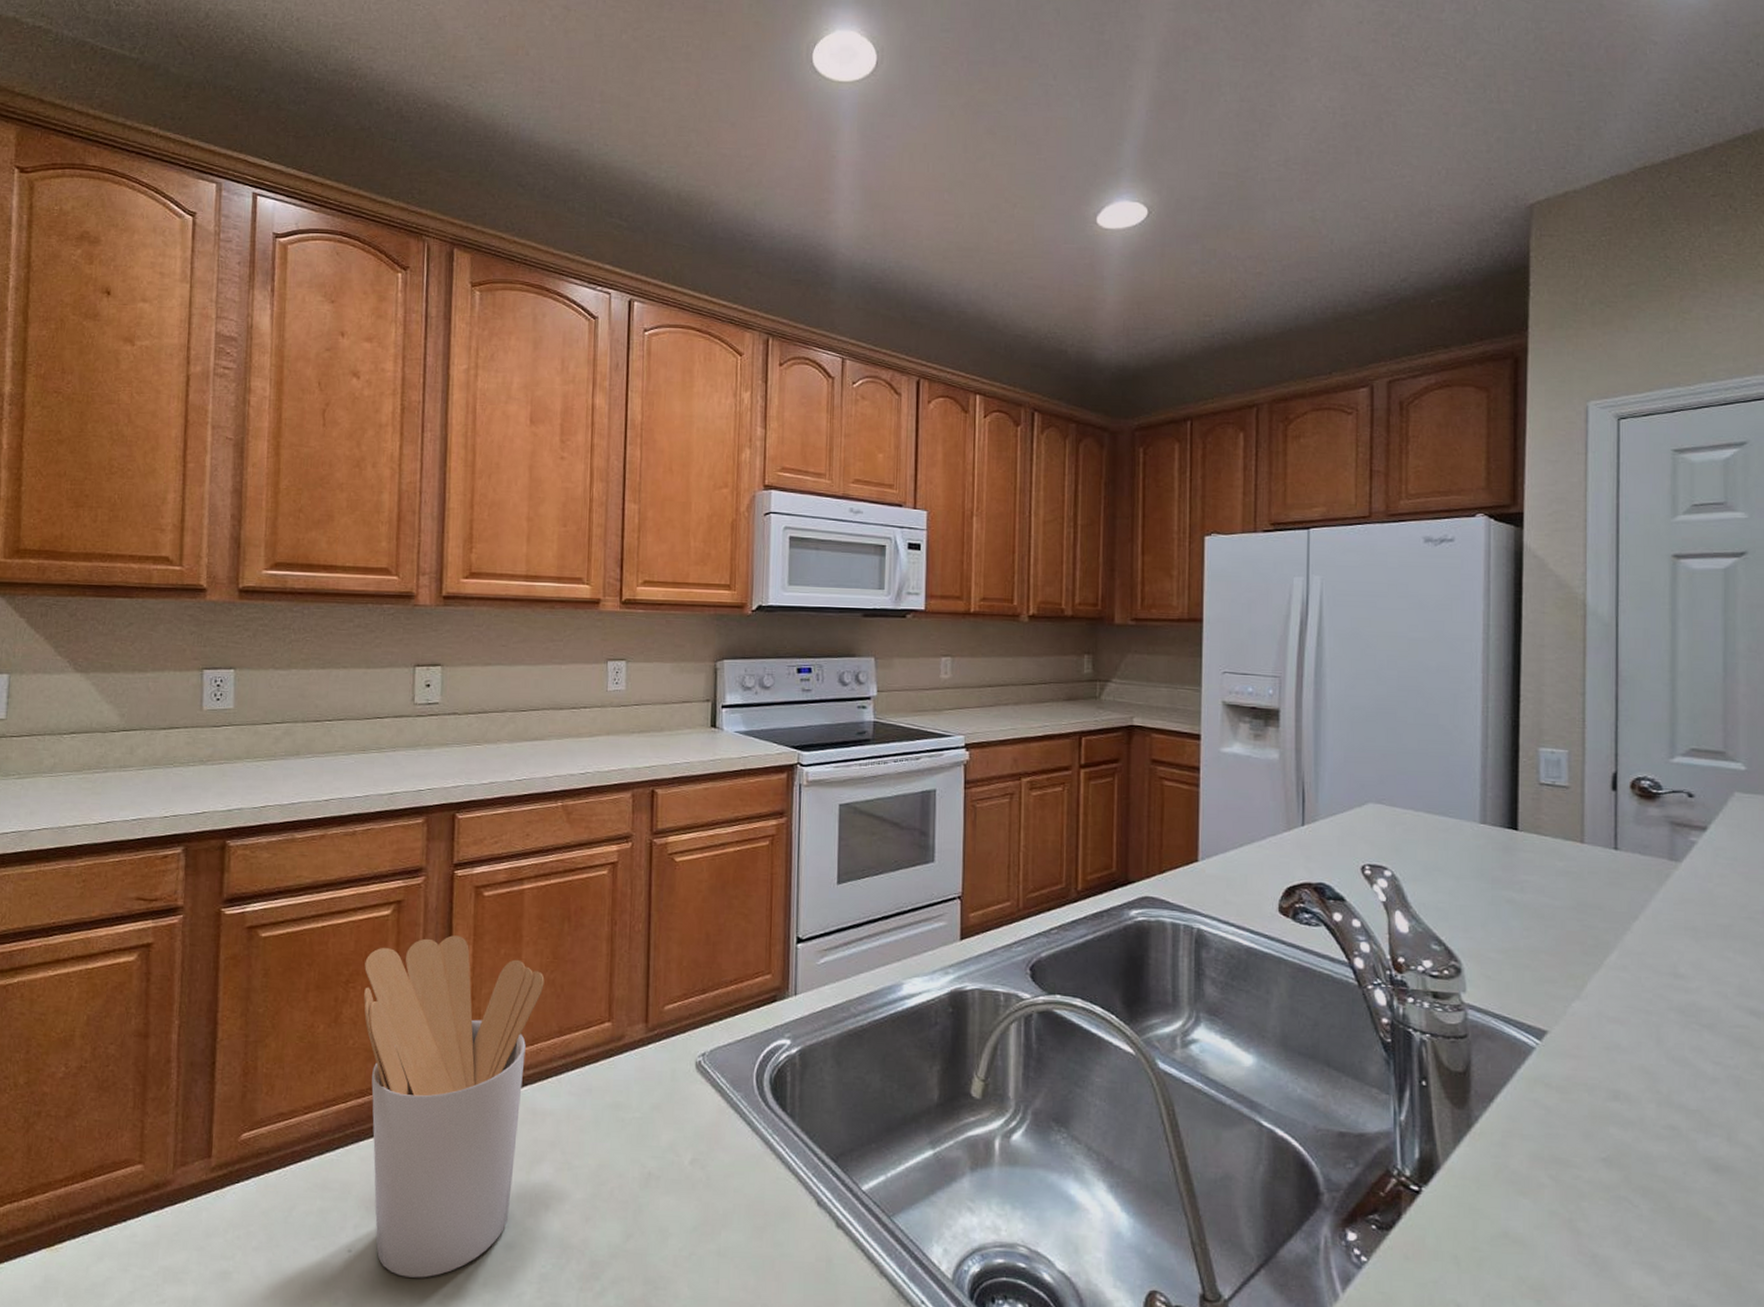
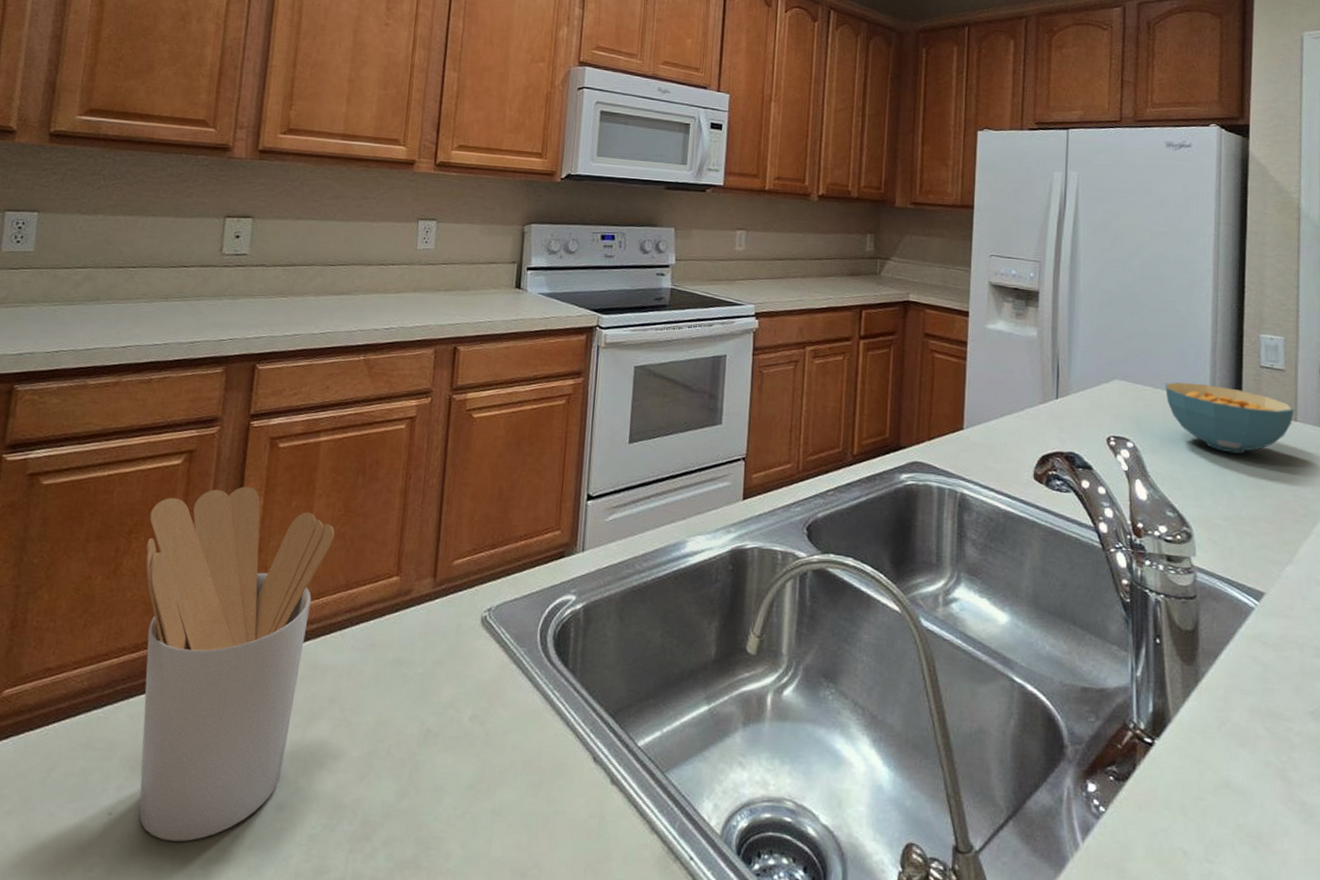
cereal bowl: none [1428,803,1581,880] -> present [1165,382,1294,454]

